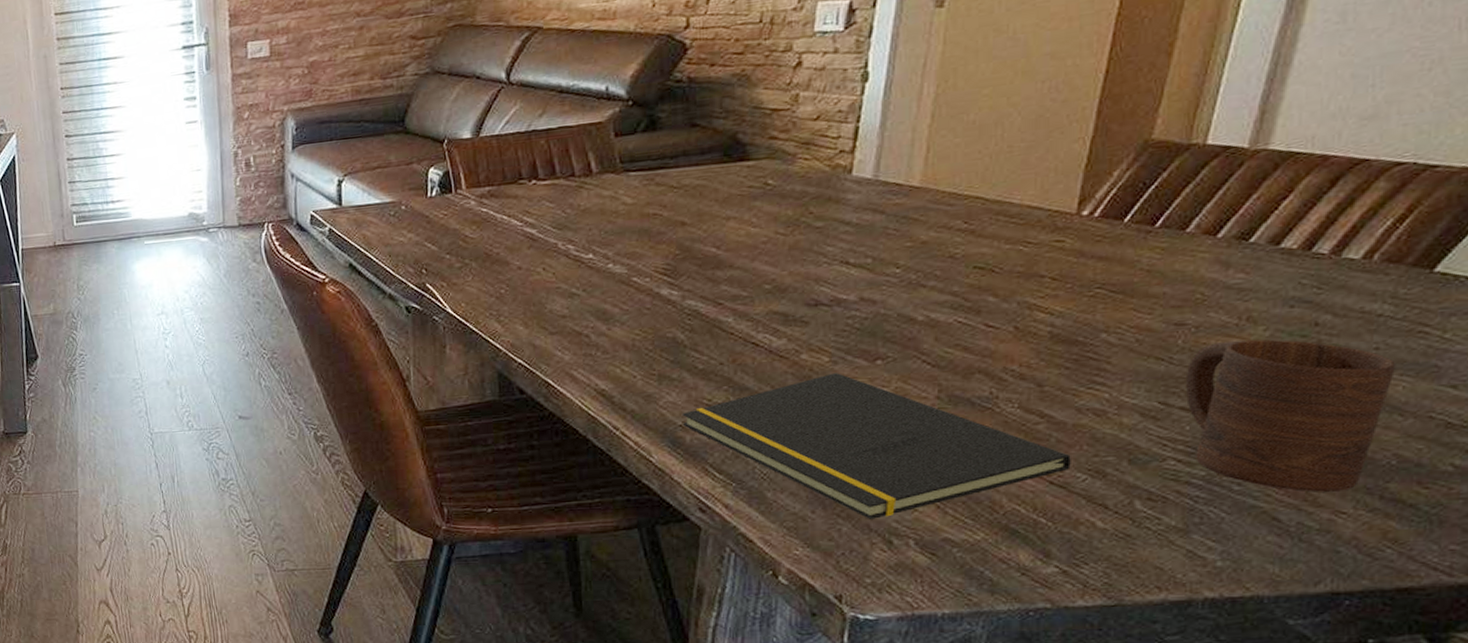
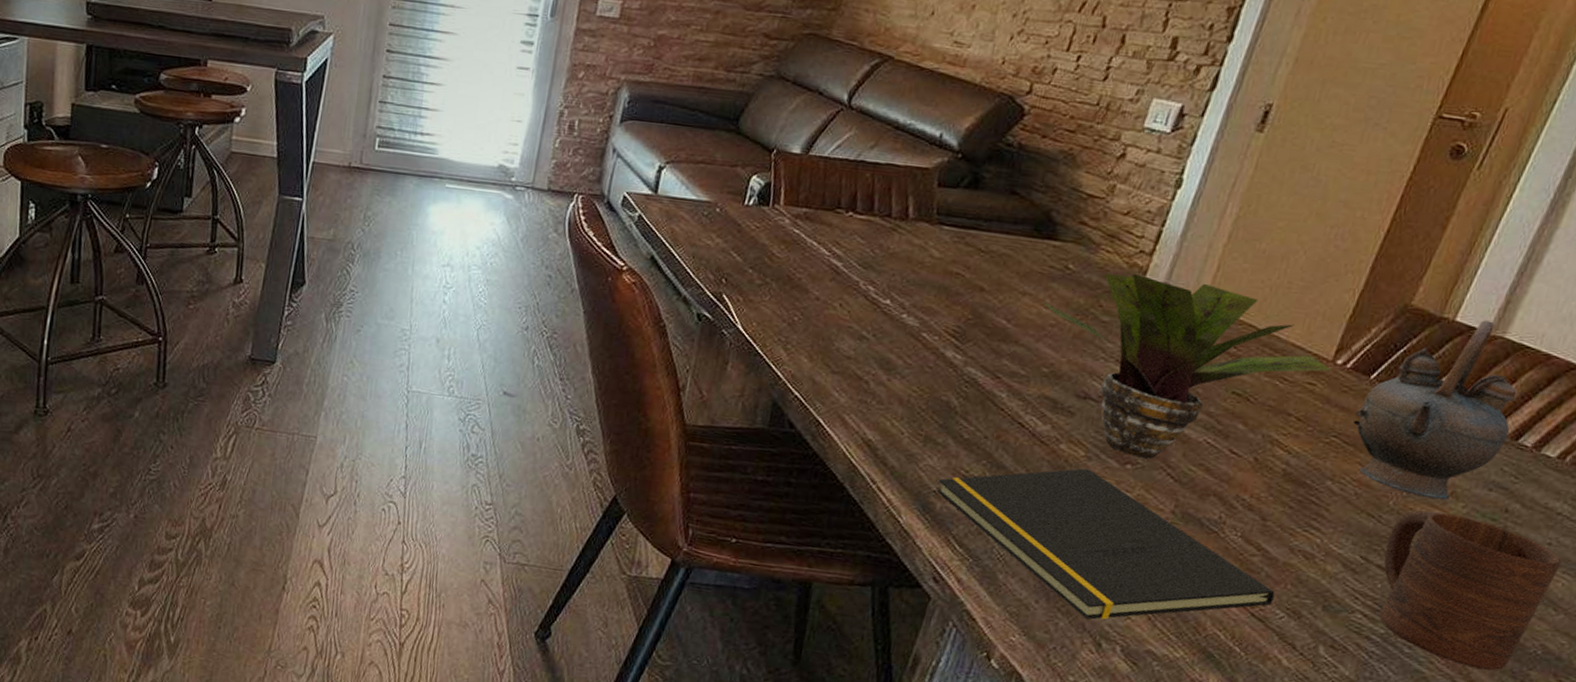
potted plant: none [749,167,1079,352] -> present [1043,273,1332,459]
teapot: none [1116,136,1300,329] -> present [1353,320,1517,500]

